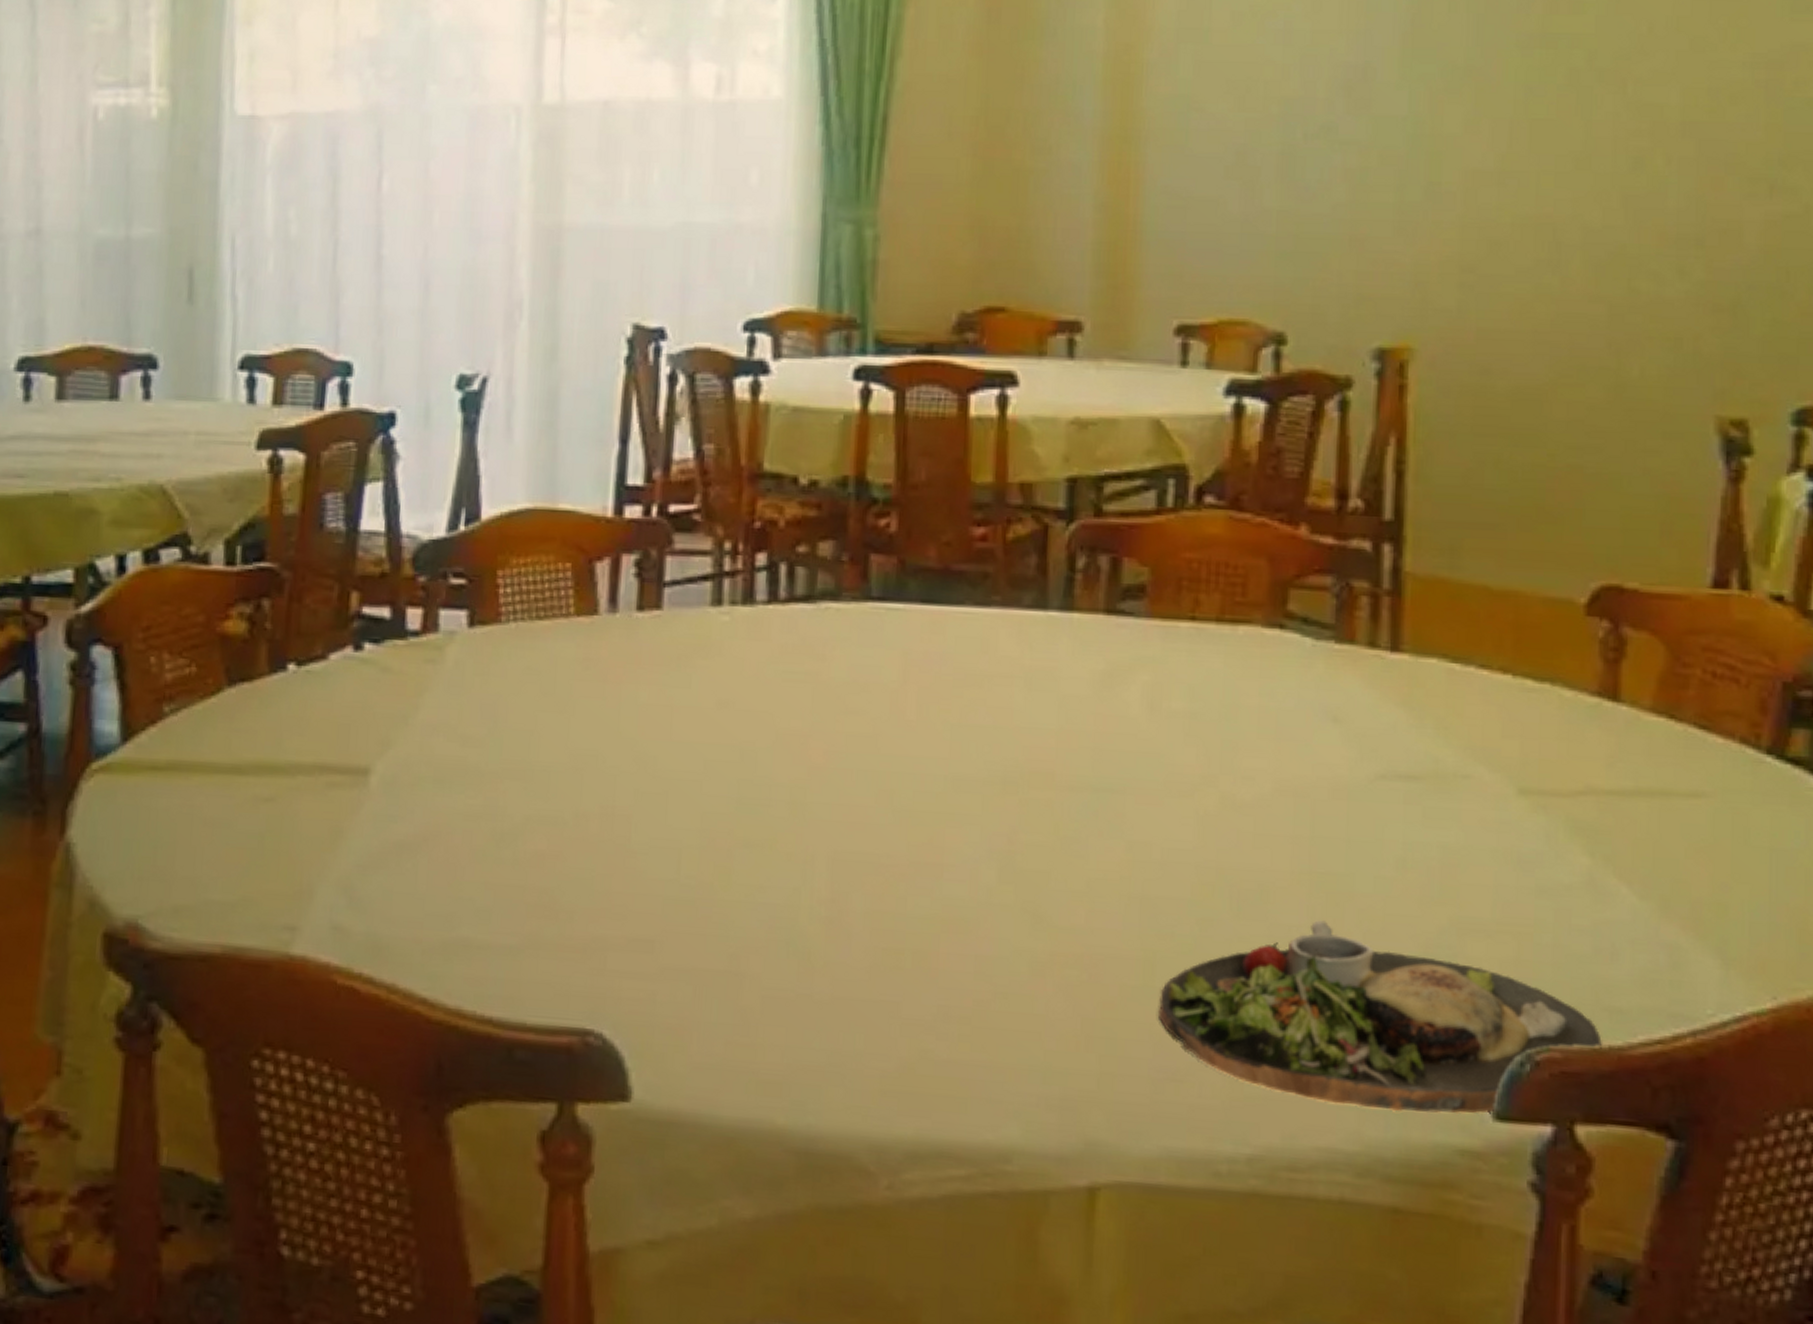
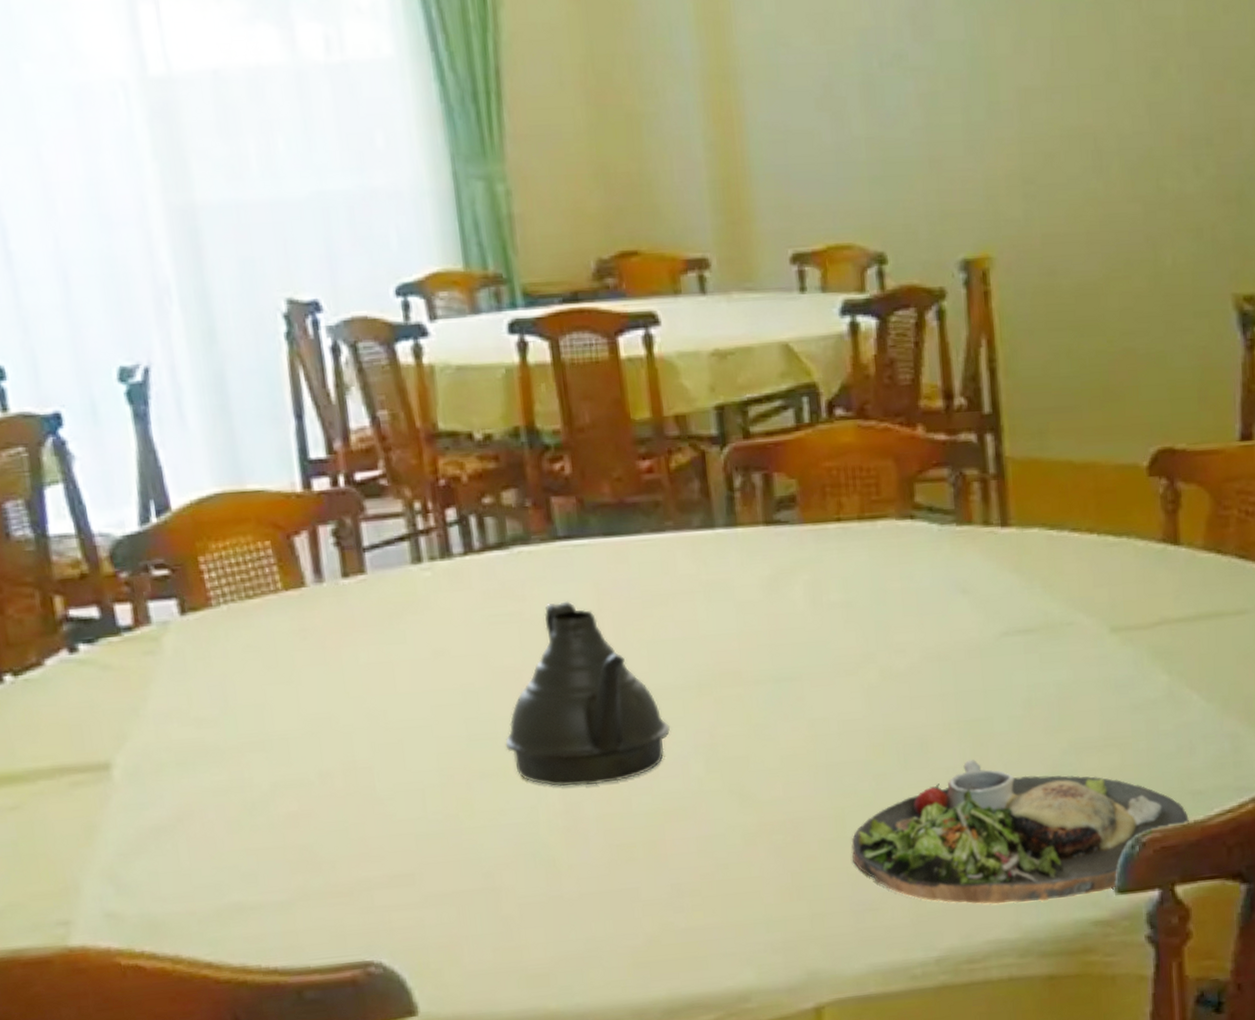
teapot: none [777,666,965,876] -> present [505,601,671,787]

